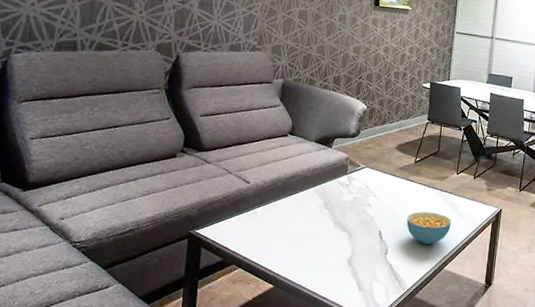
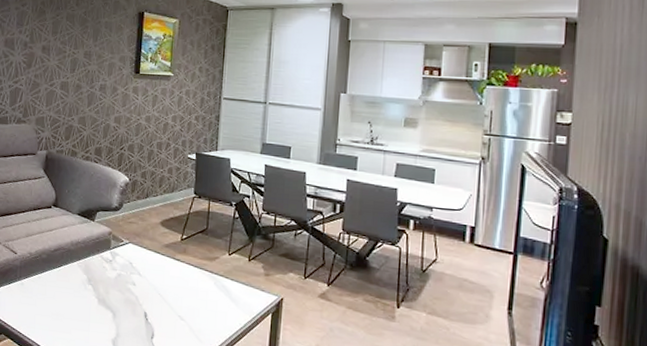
cereal bowl: present [406,212,451,244] -> none [174,294,224,332]

